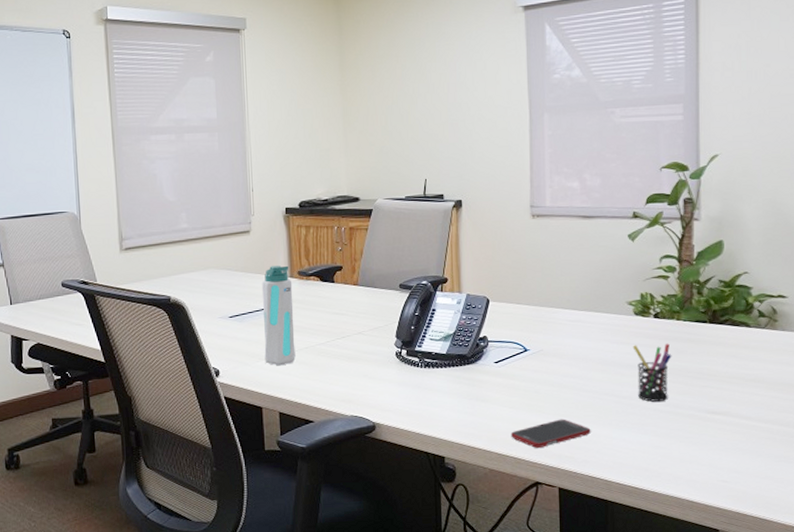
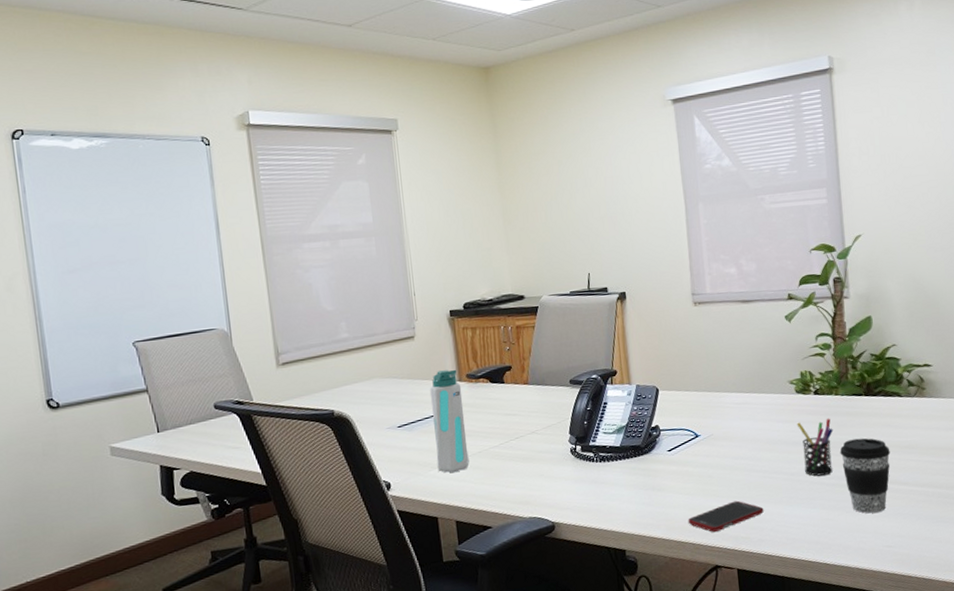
coffee cup: none [677,366,733,445] -> present [840,438,891,514]

